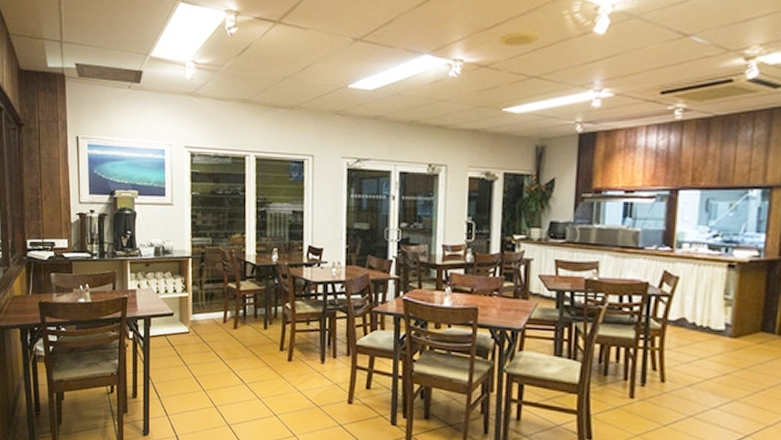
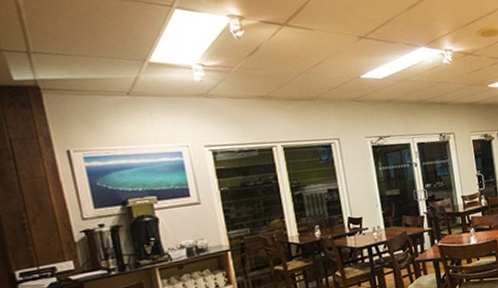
ceiling vent: present [74,62,143,85] -> none [50,73,143,91]

